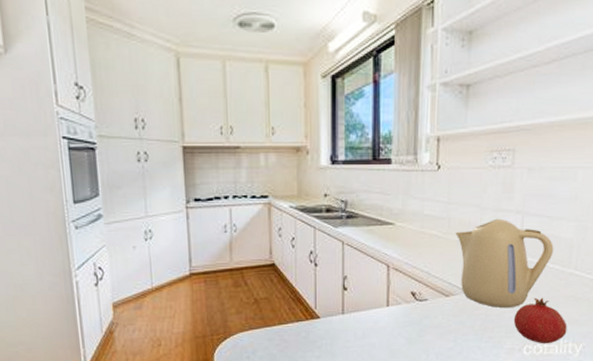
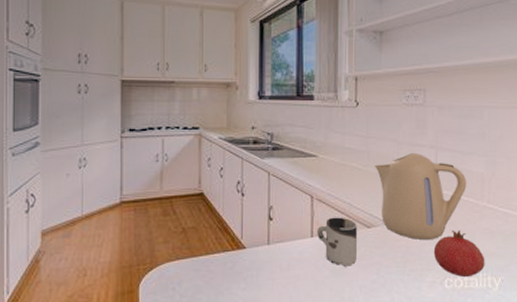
cup: none [393,286,435,335] -> present [317,217,358,267]

